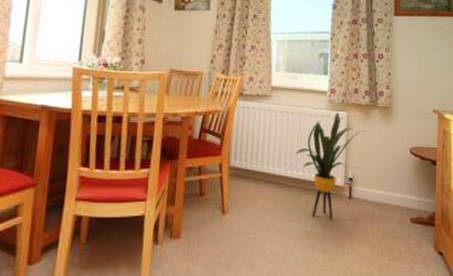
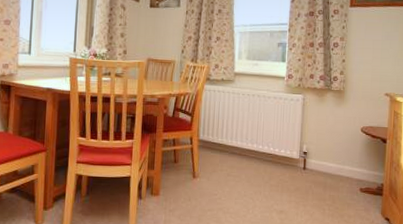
house plant: present [294,113,366,220] -> none [255,95,320,187]

